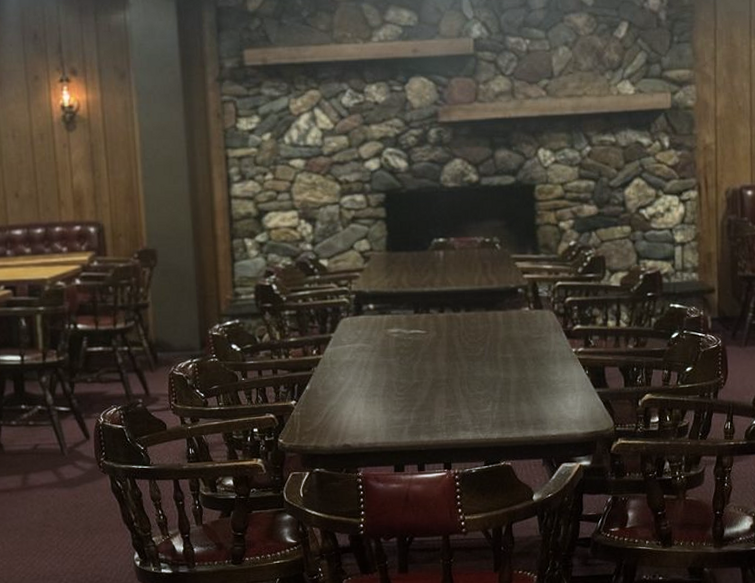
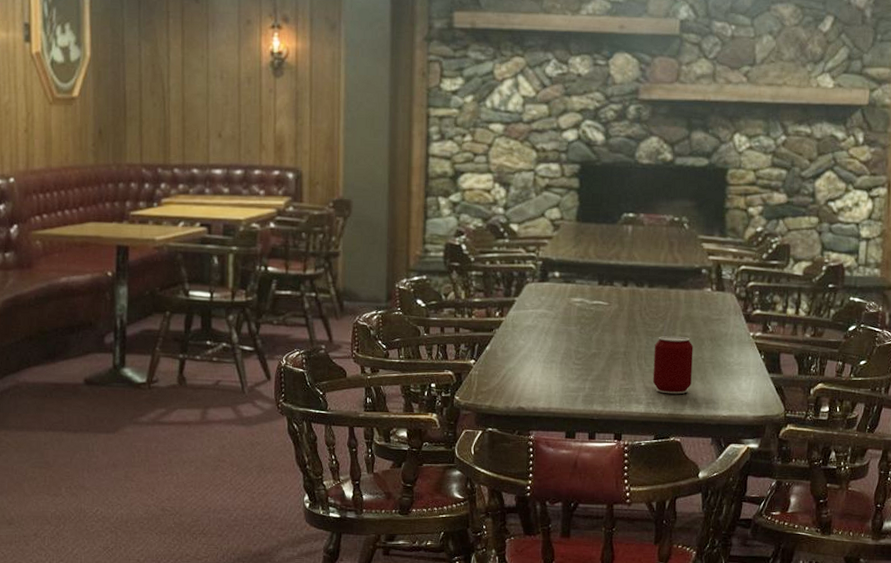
can: none [476,358,517,418] -> present [652,335,693,394]

